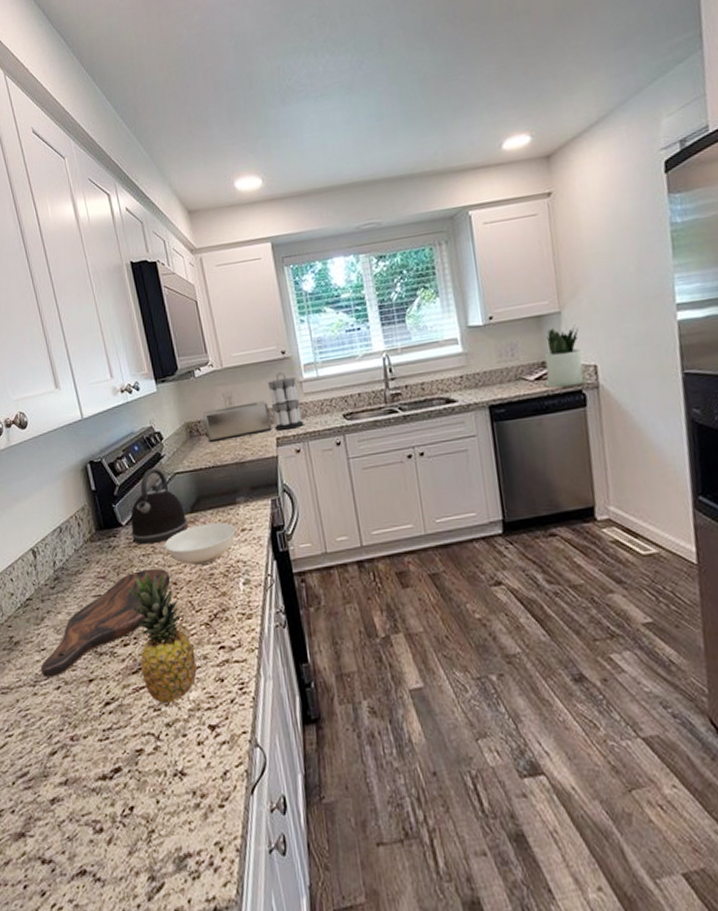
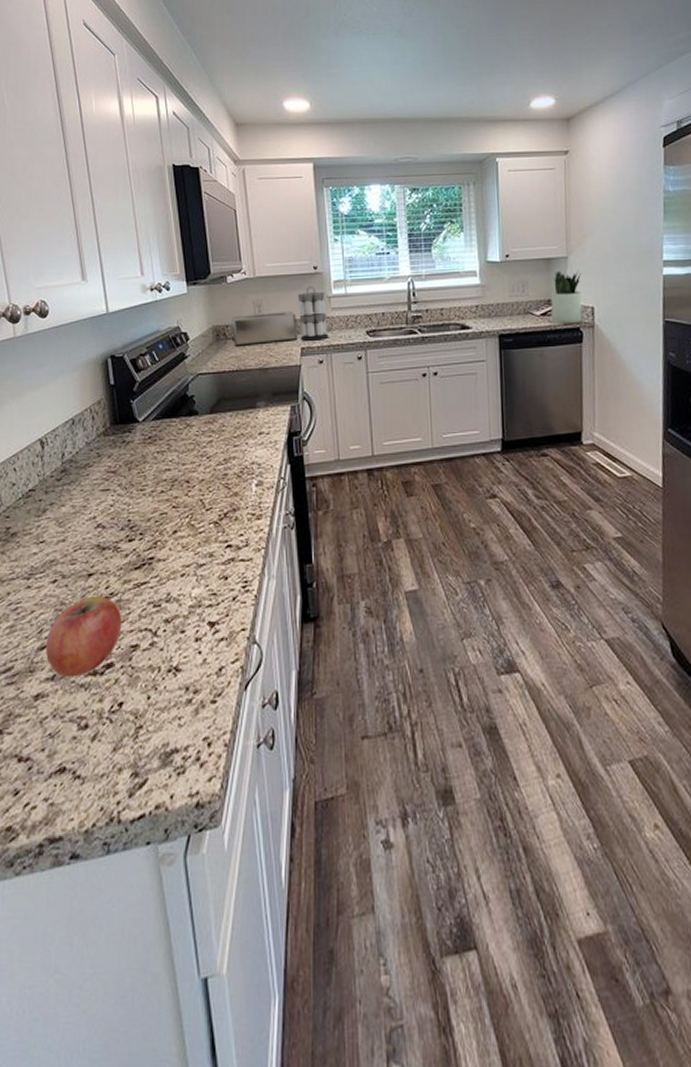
cutting board: present [40,568,171,677] -> none [37,465,183,570]
fruit: none [56,700,126,782] -> present [45,595,122,677]
fruit: present [127,573,197,704] -> none [138,470,201,600]
kettle: present [130,467,189,544] -> none [147,367,207,441]
bowl: present [164,522,236,566] -> none [180,424,253,466]

